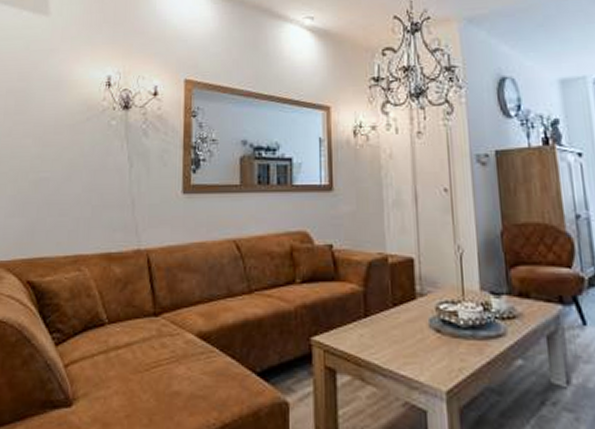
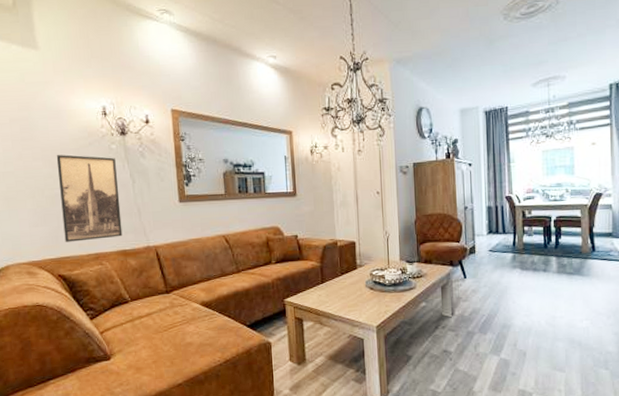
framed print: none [41,131,114,239] -> present [56,154,123,242]

